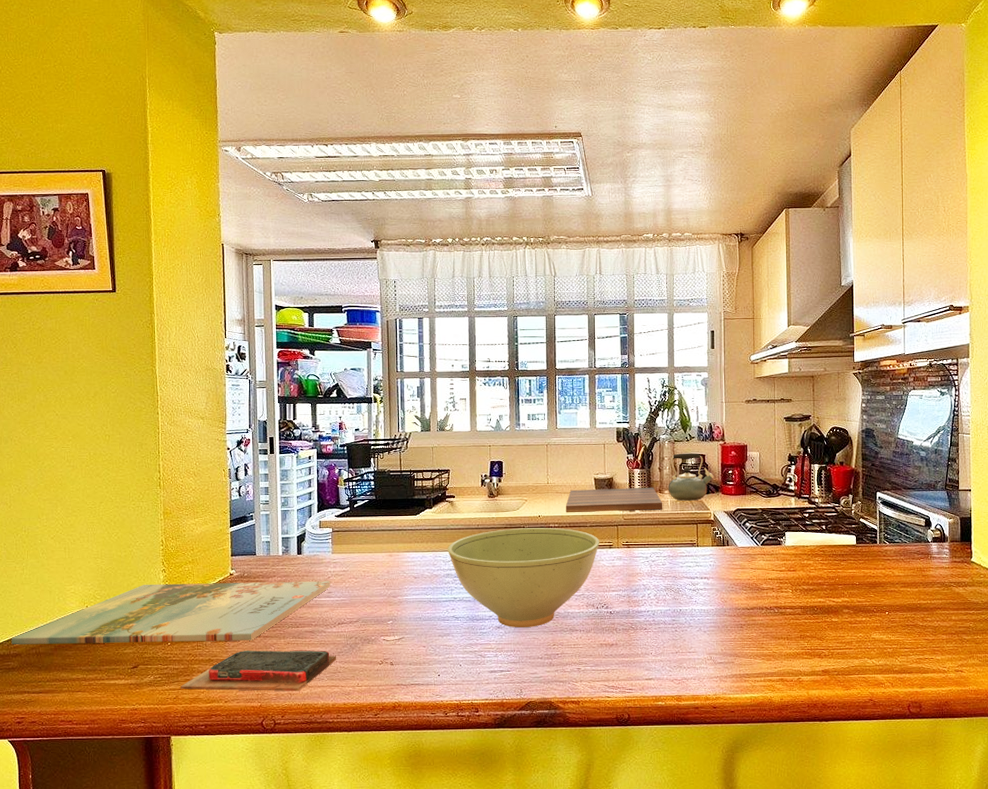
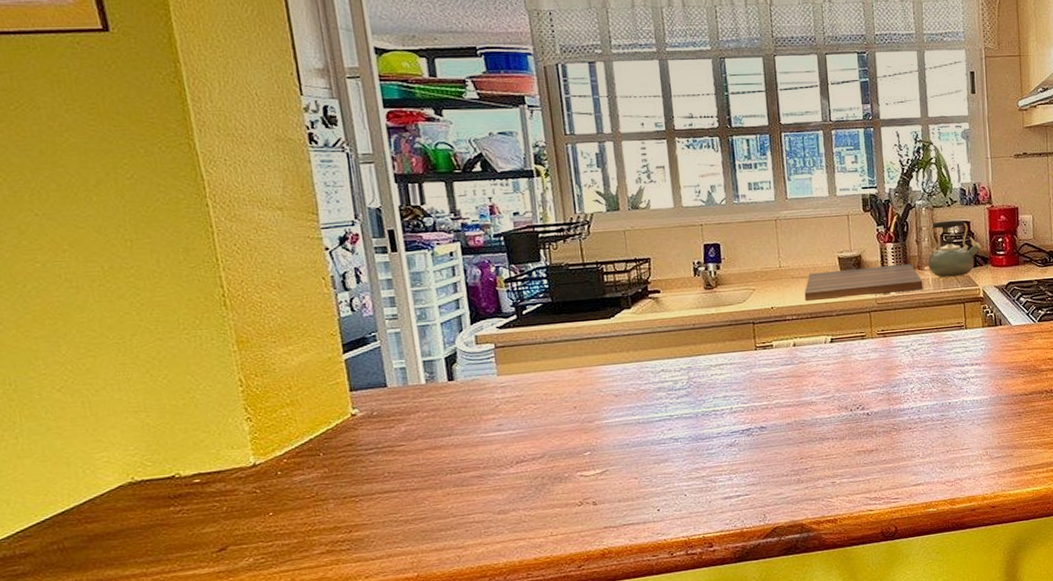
magazine: present [11,581,331,645] -> none [13,410,501,543]
phone: present [180,650,337,692] -> none [296,497,519,570]
bowl: present [447,528,600,628] -> none [655,320,850,444]

